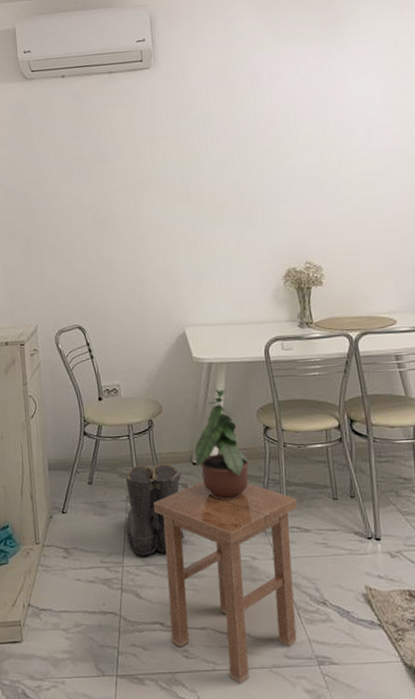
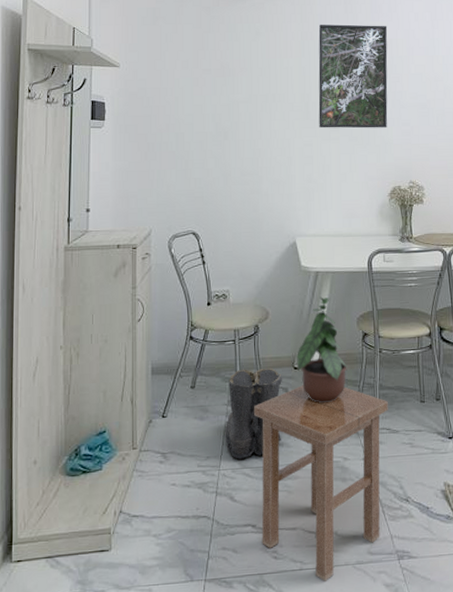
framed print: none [194,94,277,211] -> present [318,24,388,129]

